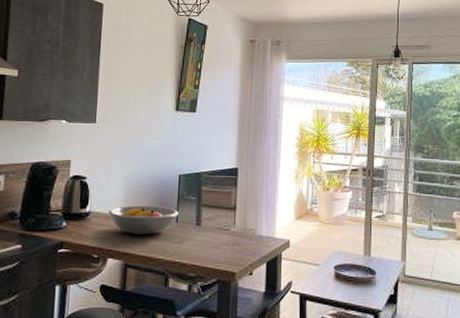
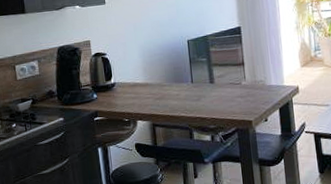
fruit bowl: present [108,205,178,235] -> none [130,70,192,98]

